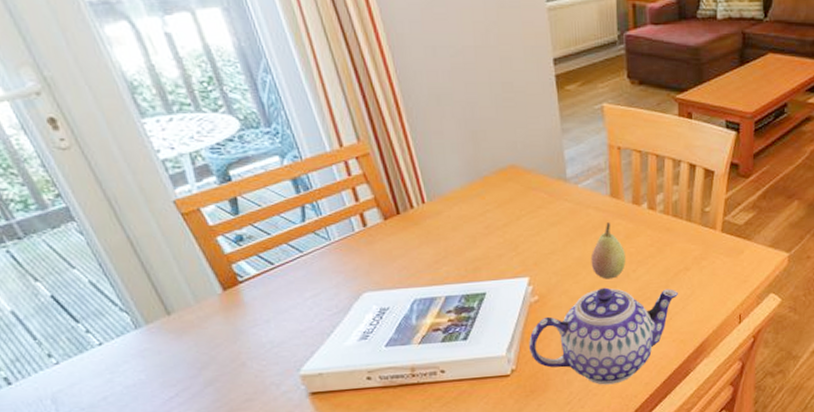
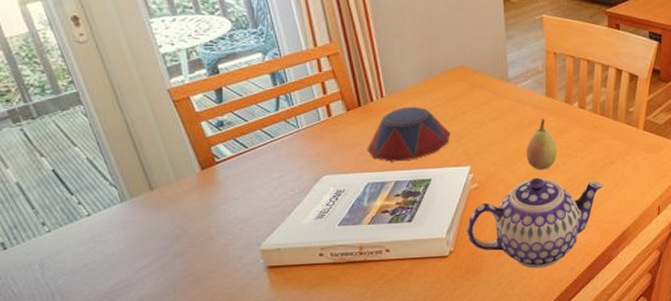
bowl: none [410,212,505,275] -> present [367,106,451,162]

